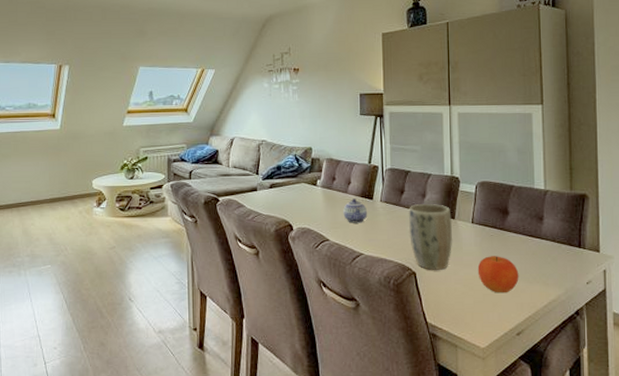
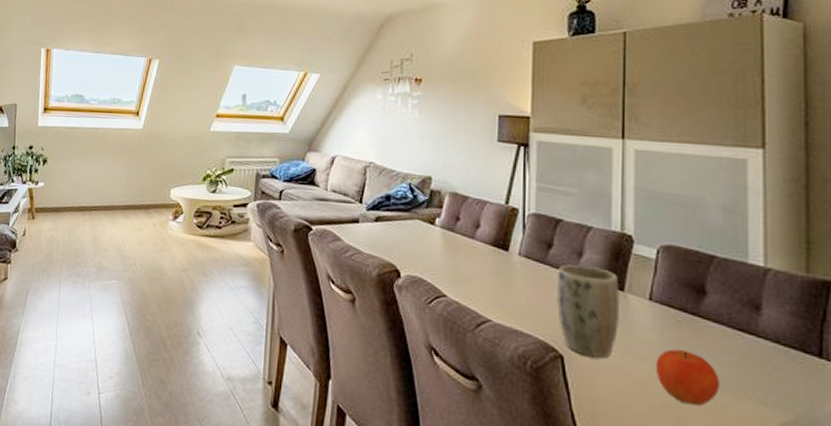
teapot: present [343,199,368,223] -> none [467,247,501,280]

